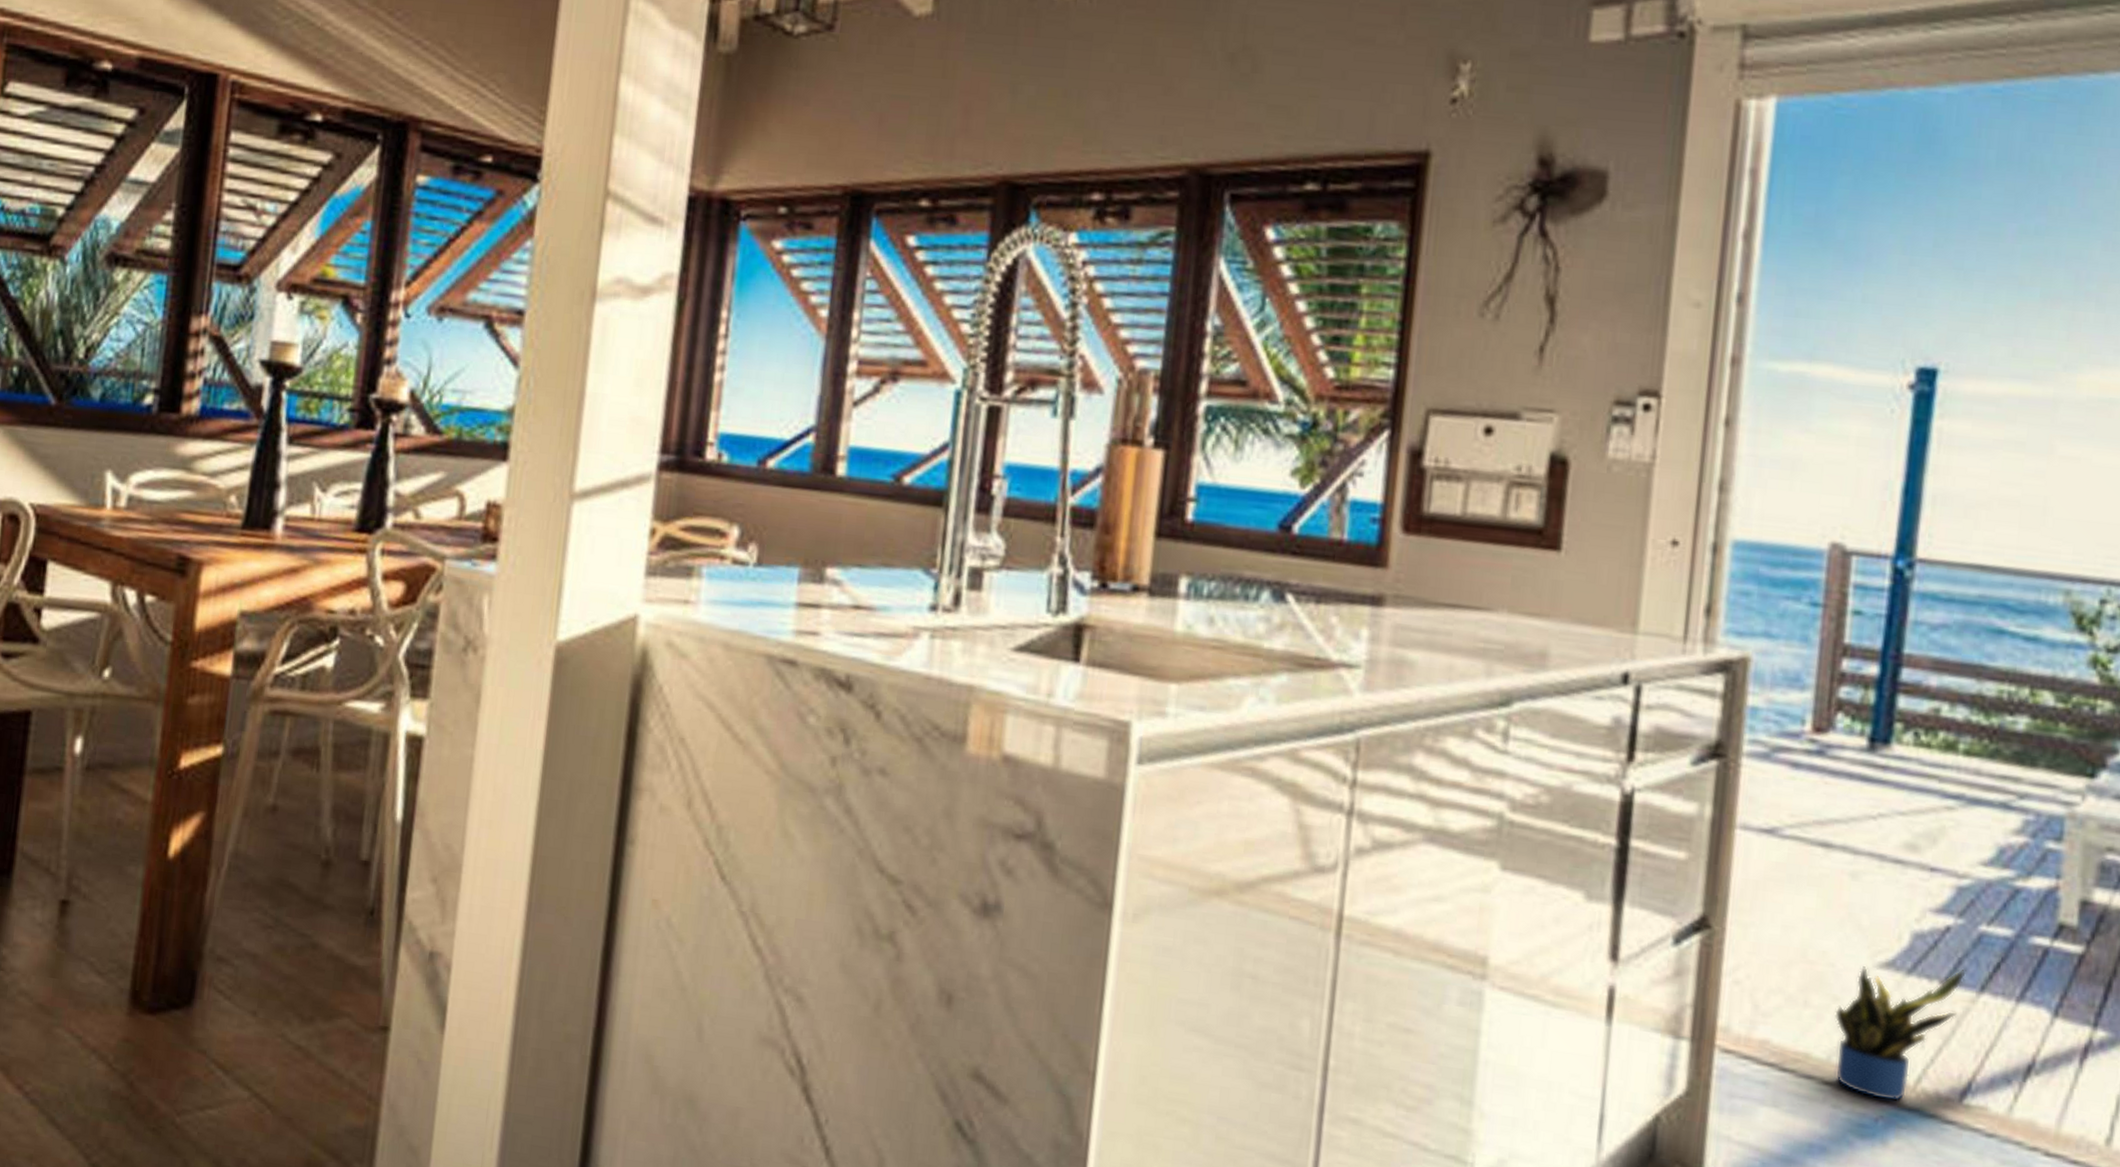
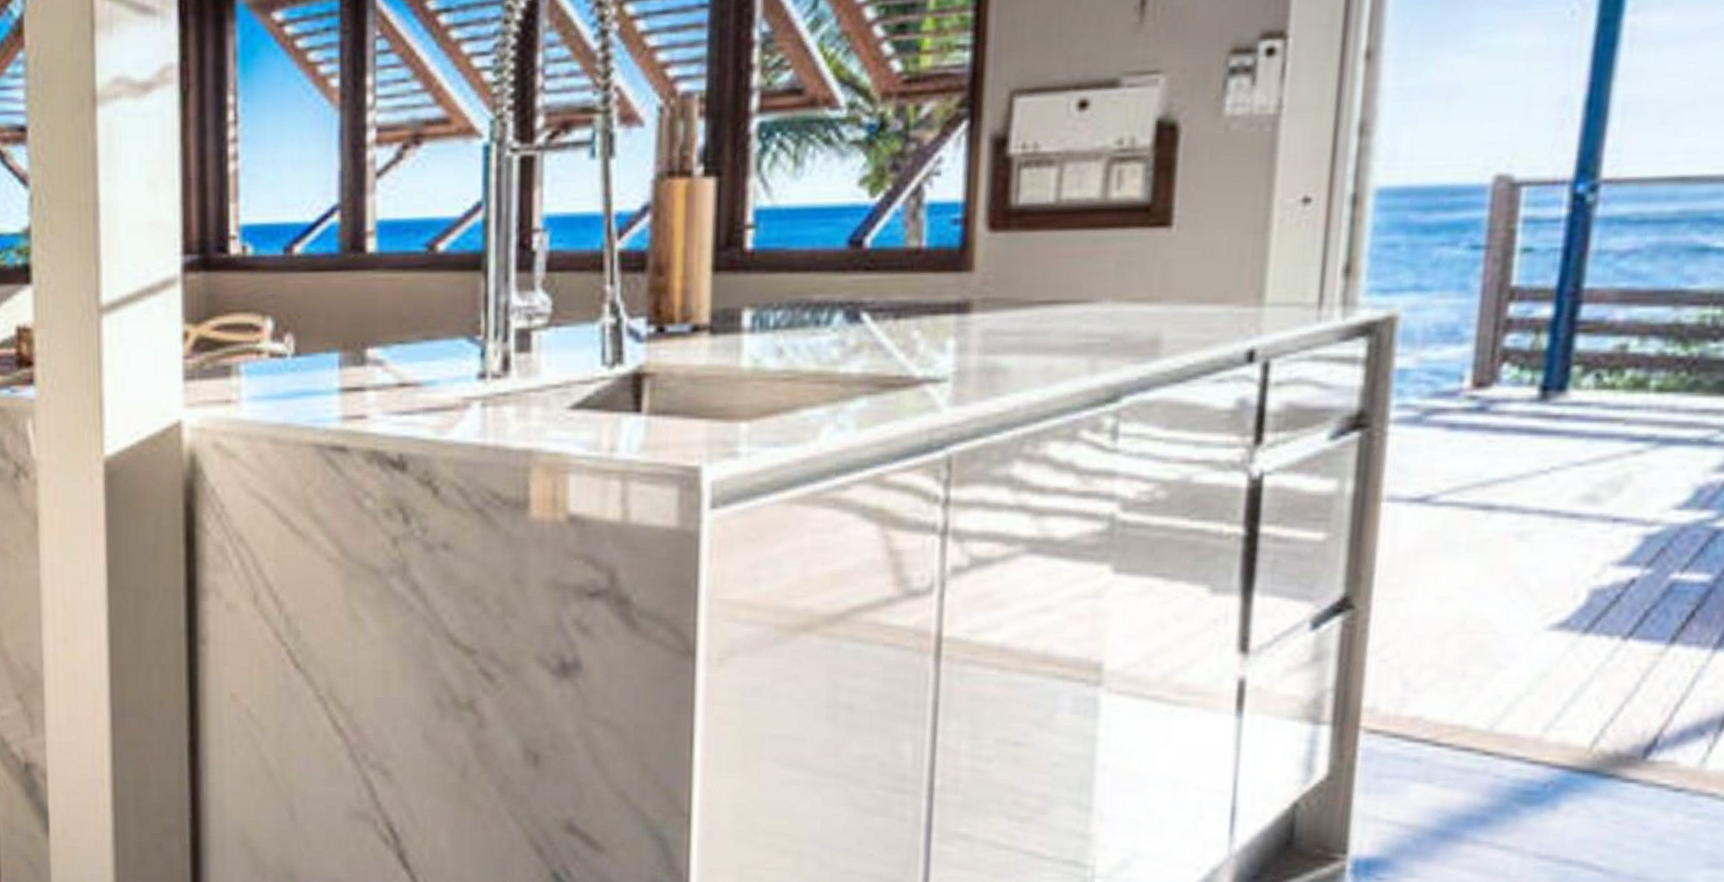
potted plant: present [1834,966,1966,1101] -> none [1497,622,1654,765]

